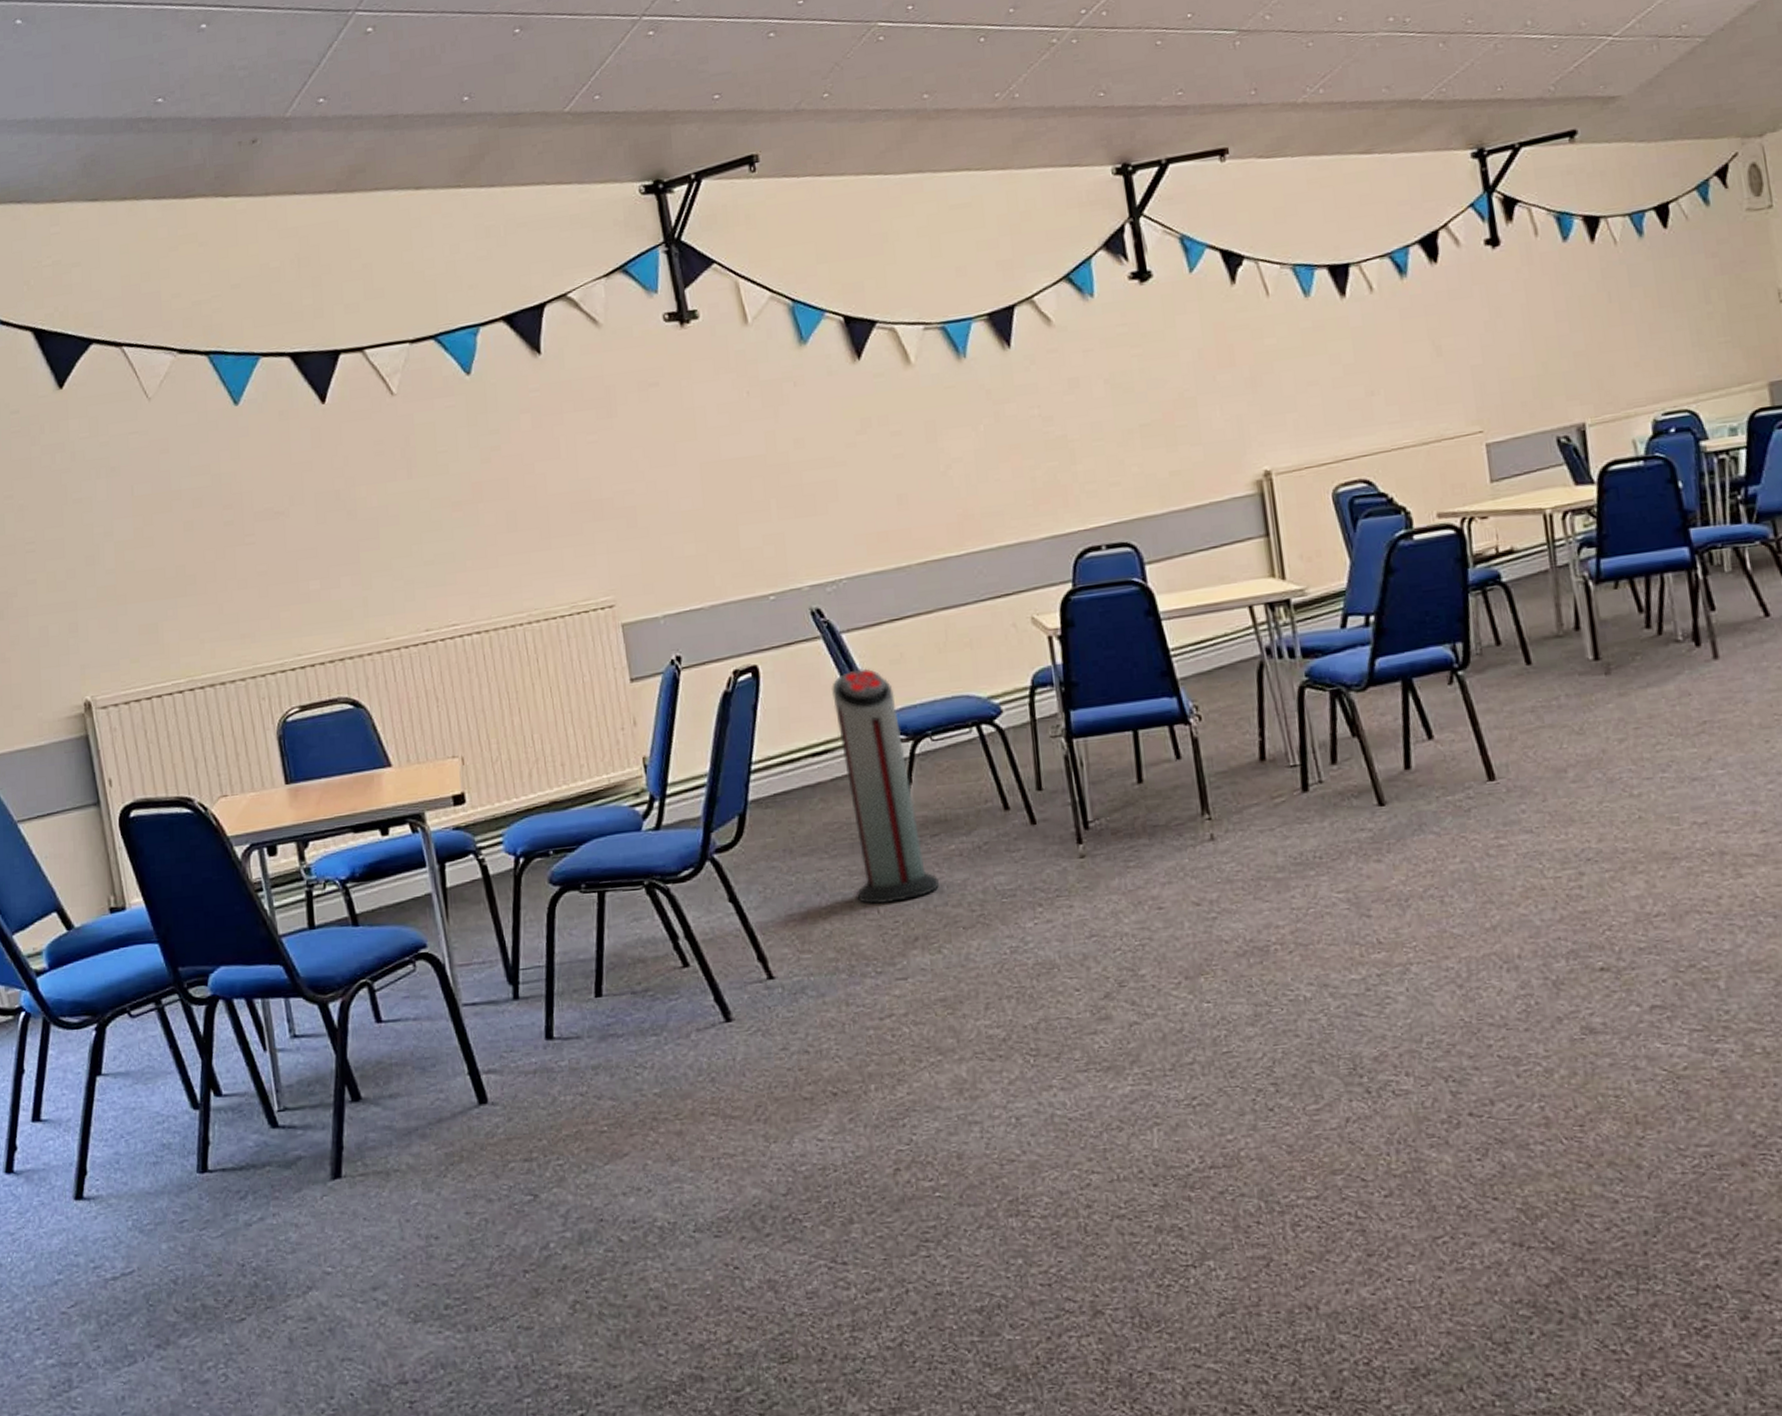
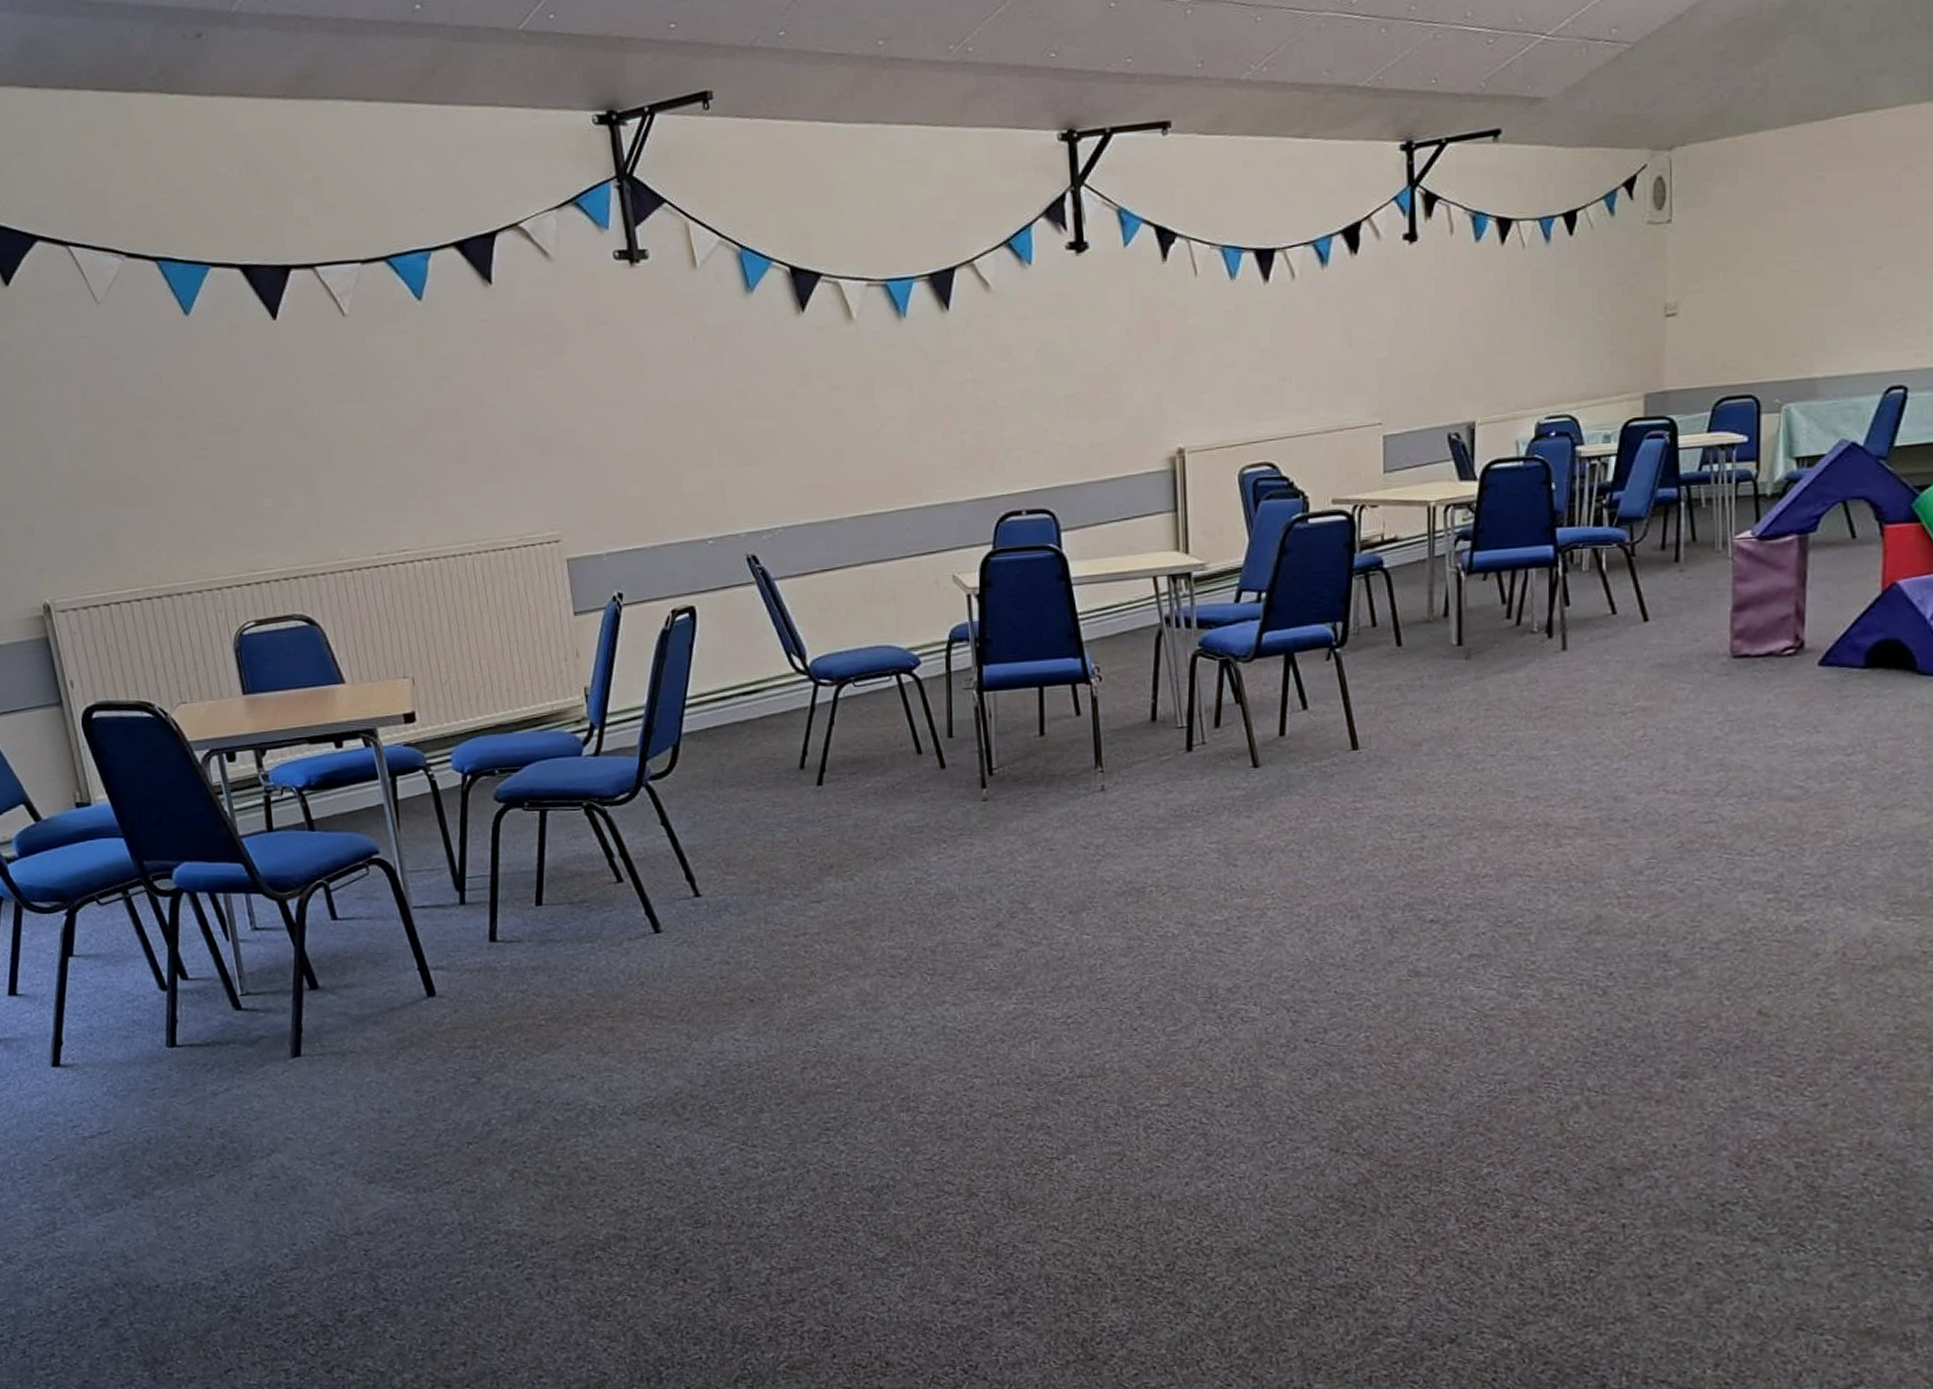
air purifier: present [832,668,940,905] -> none [764,615,855,835]

